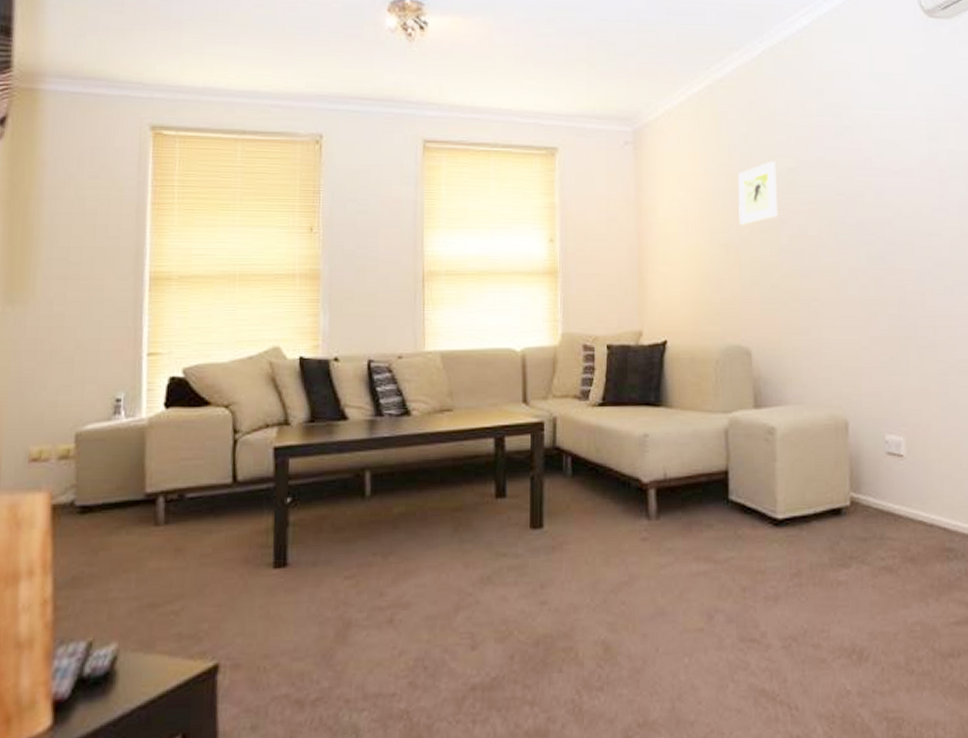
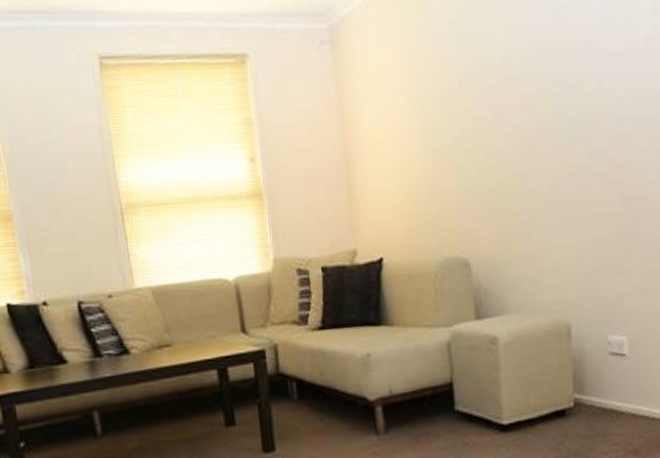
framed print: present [737,161,778,225] -> none [447,52,493,127]

